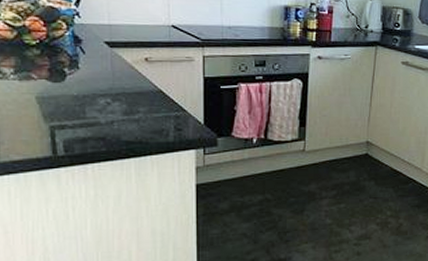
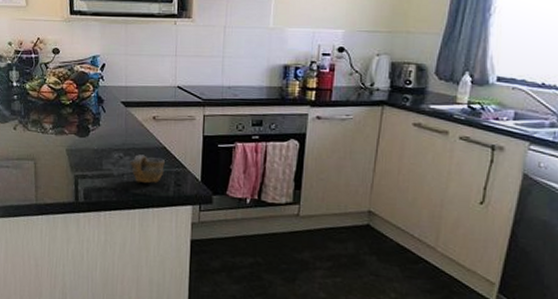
cup: none [120,99,162,130] -> present [130,154,165,184]

